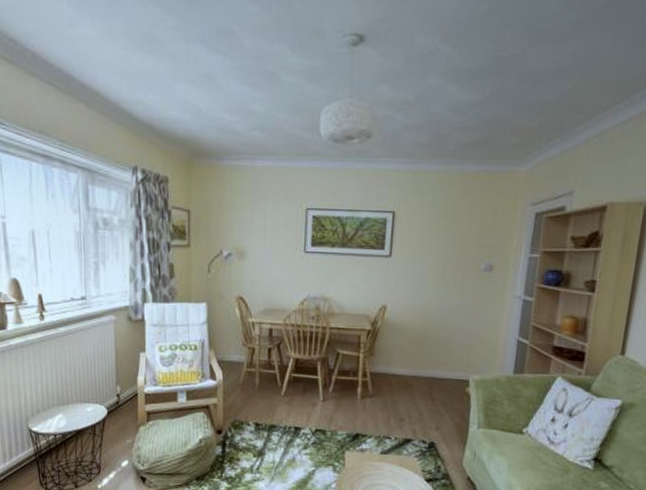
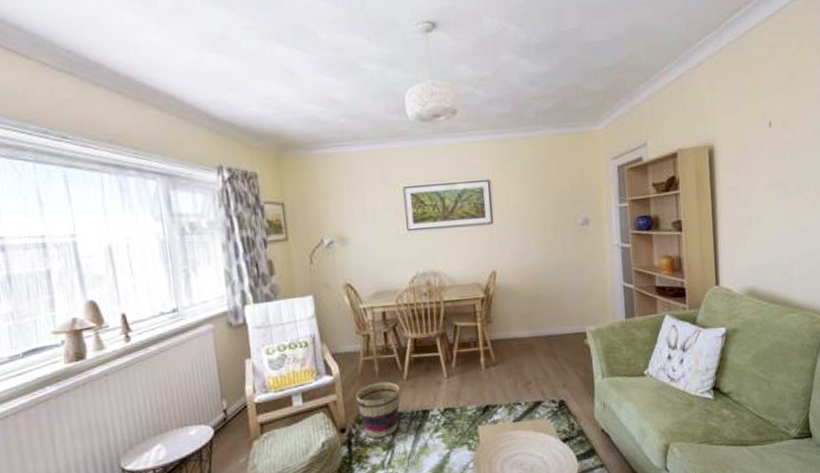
basket: none [235,394,277,445] -> present [356,381,401,439]

